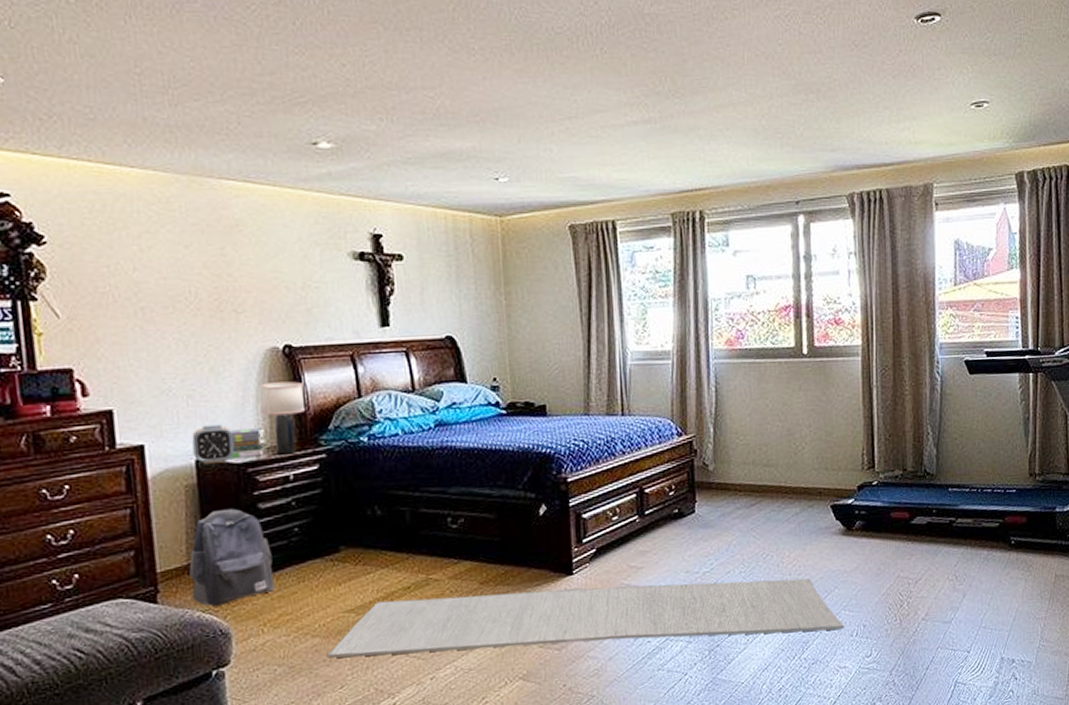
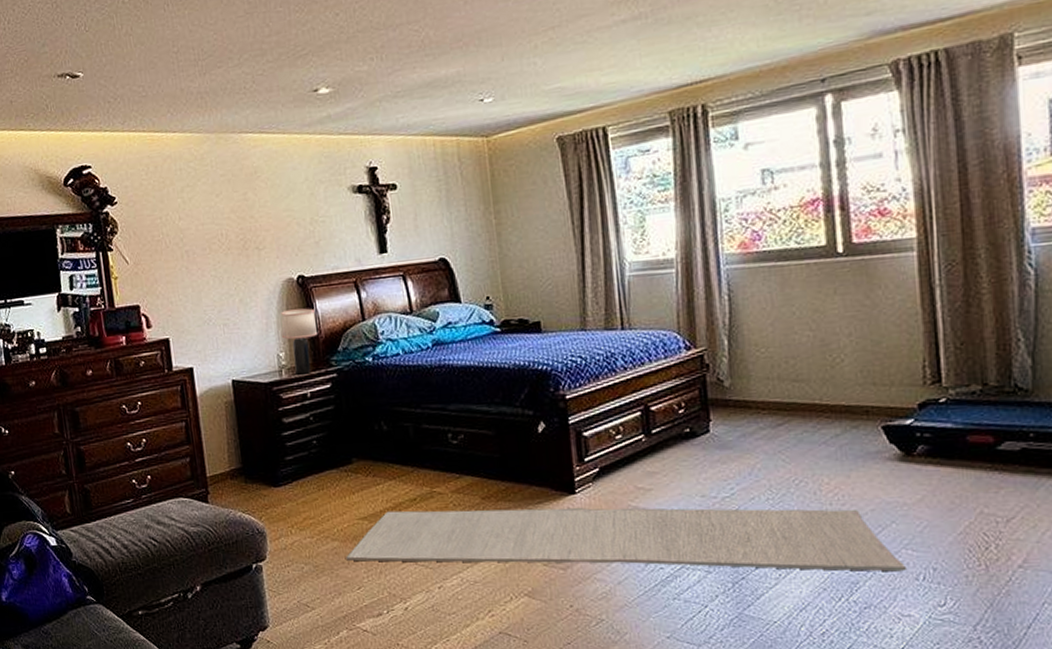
backpack: present [189,508,275,607] -> none [231,422,299,509]
alarm clock: present [192,424,235,465] -> none [228,348,262,385]
books: present [230,428,262,458] -> none [257,351,284,378]

